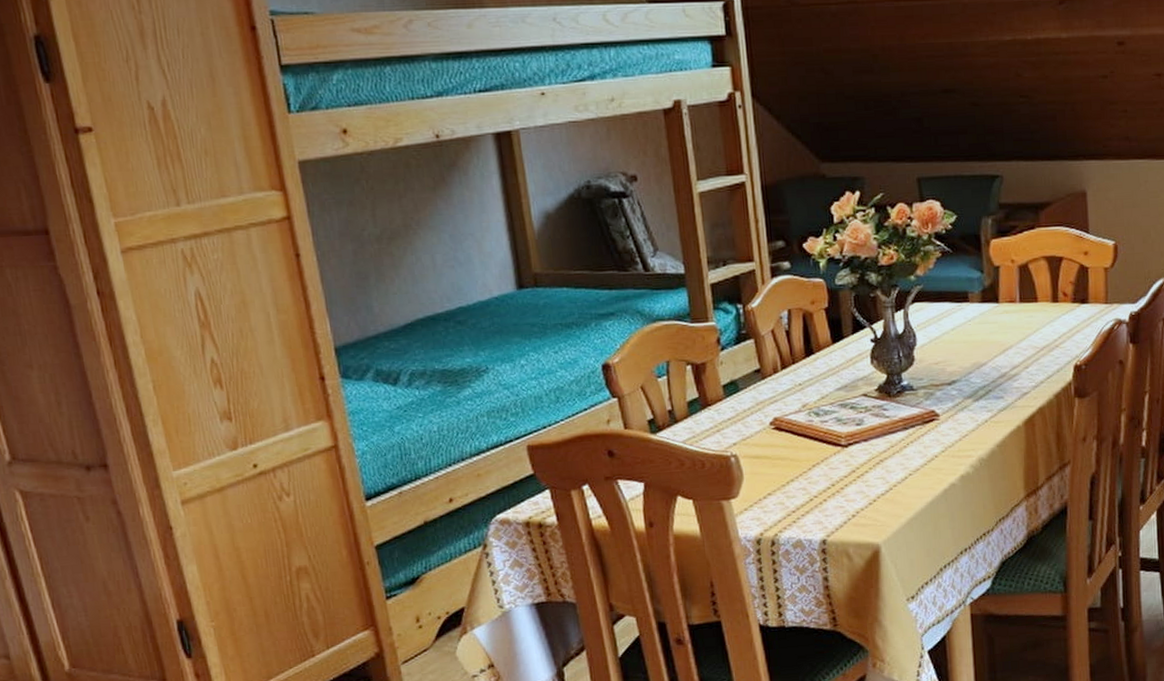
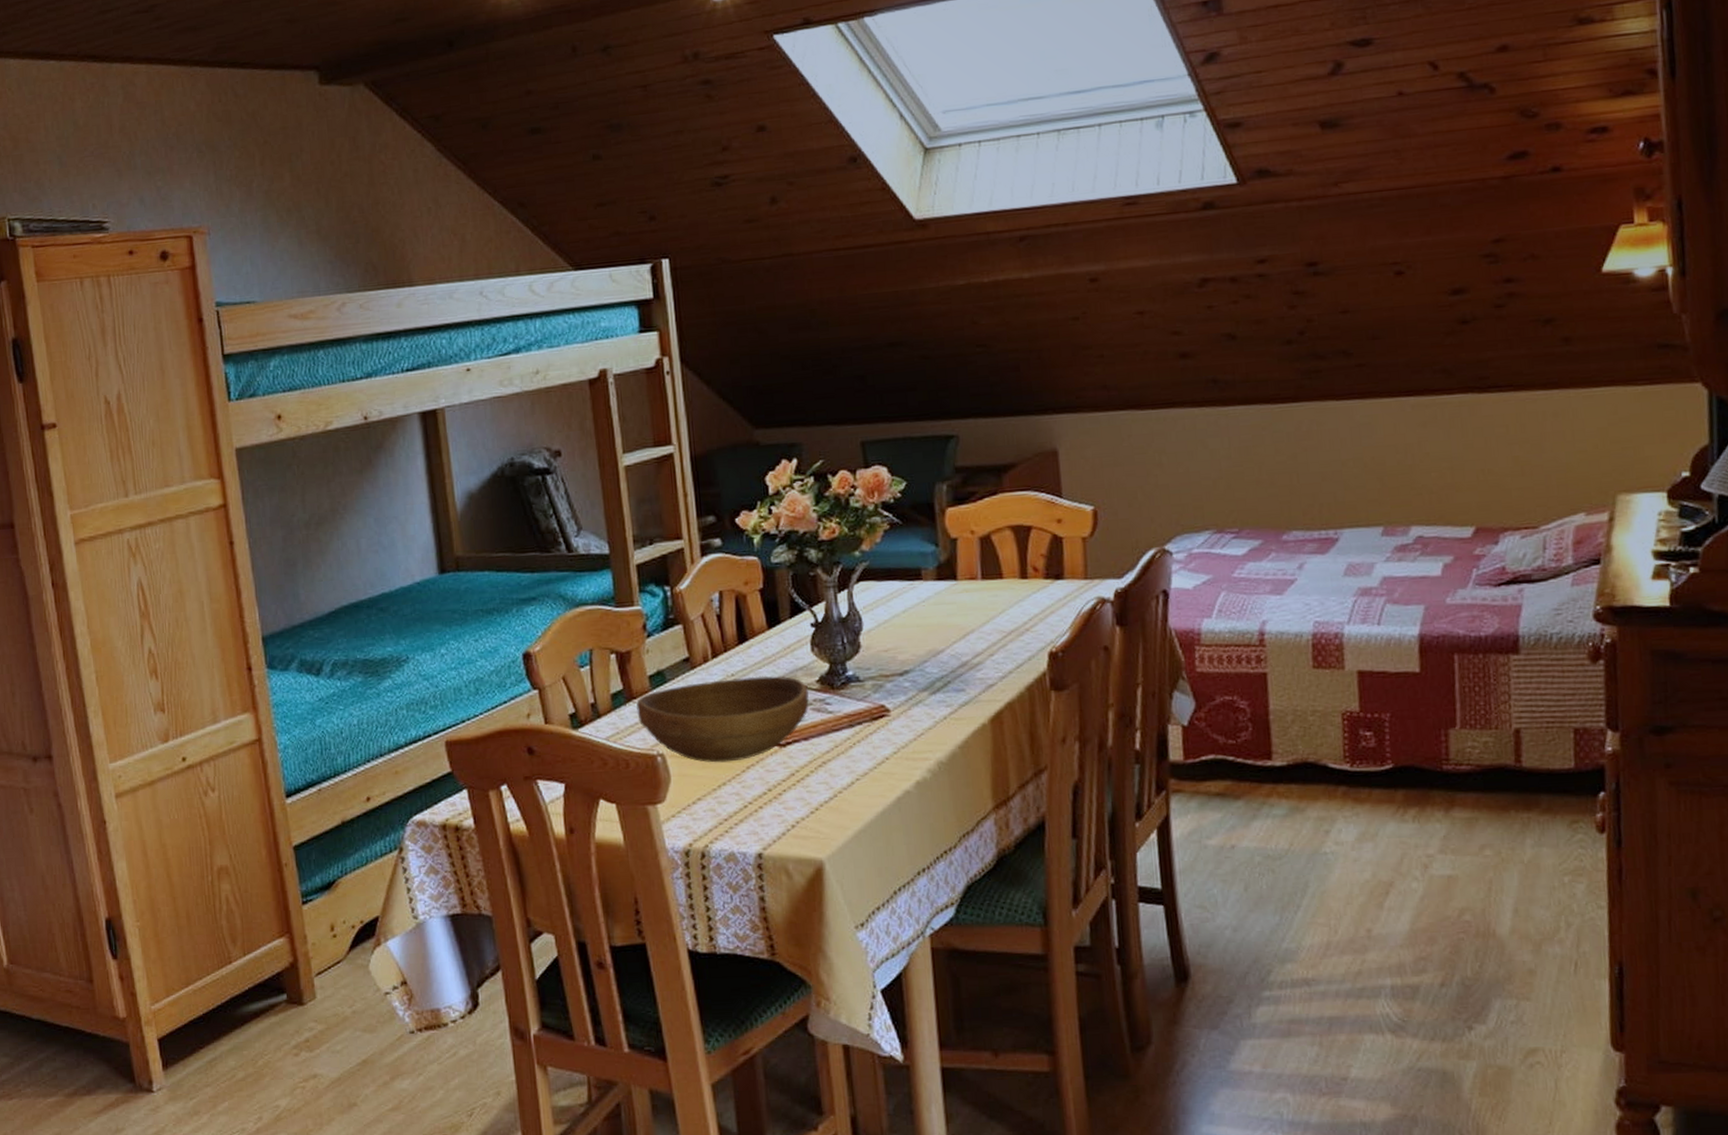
bowl: none [710,385,869,462] -> present [635,675,810,763]

